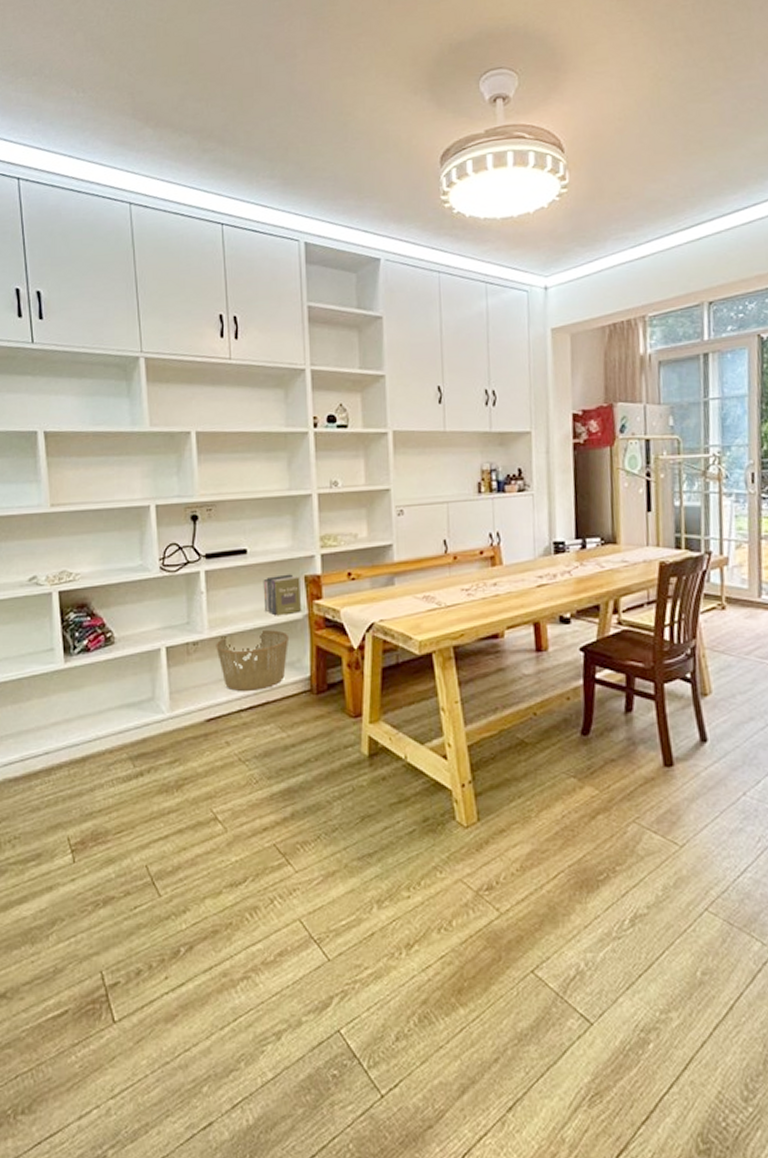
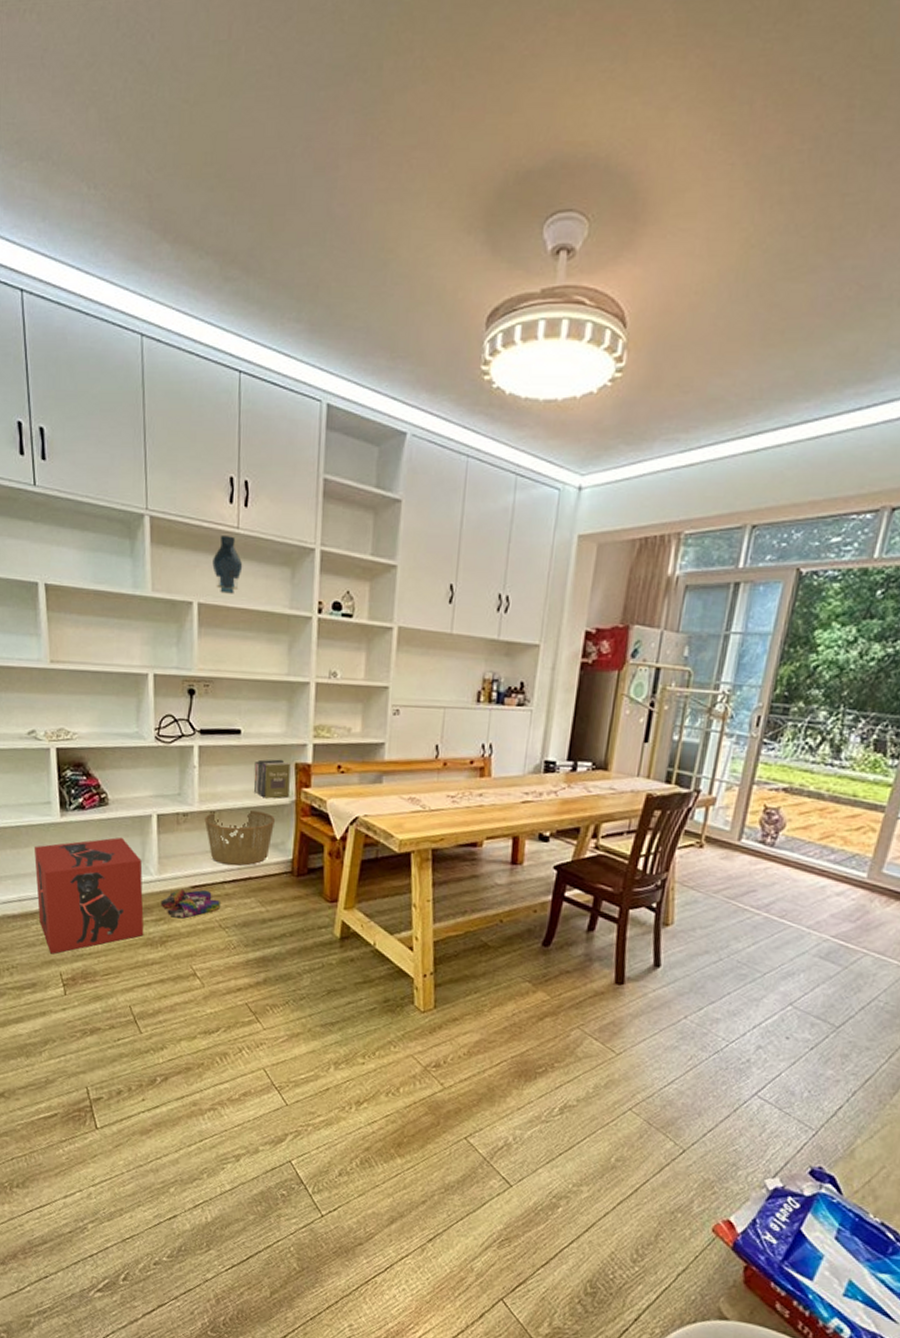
storage box: none [36,676,158,817] -> present [33,837,144,954]
slippers: none [174,721,238,757] -> present [160,888,220,919]
vase: none [208,367,238,420] -> present [212,536,243,594]

